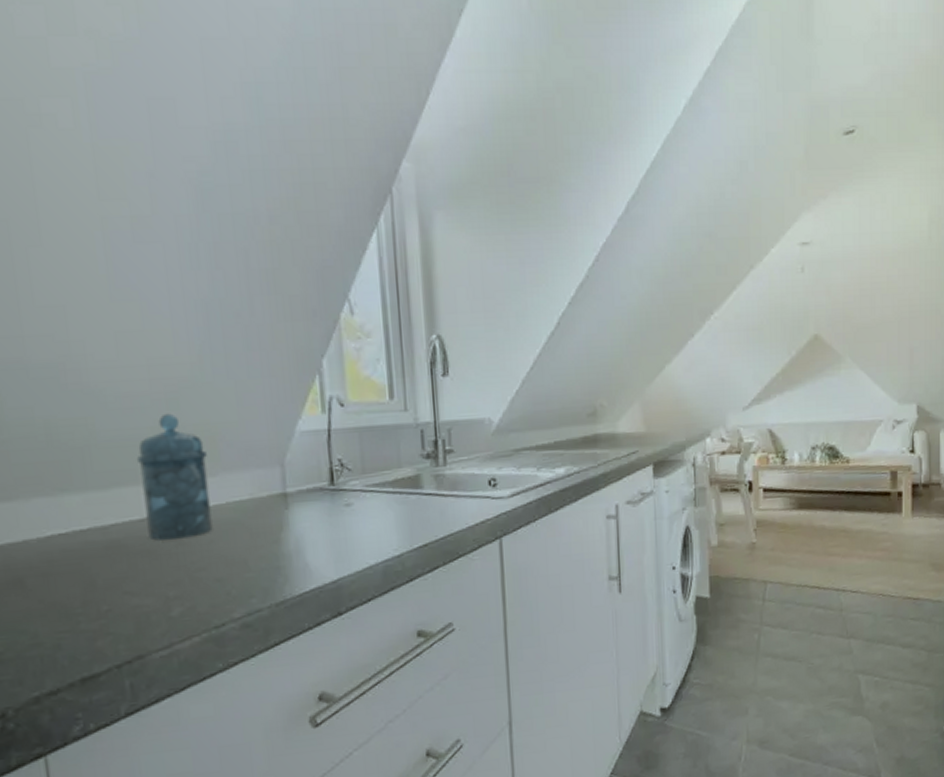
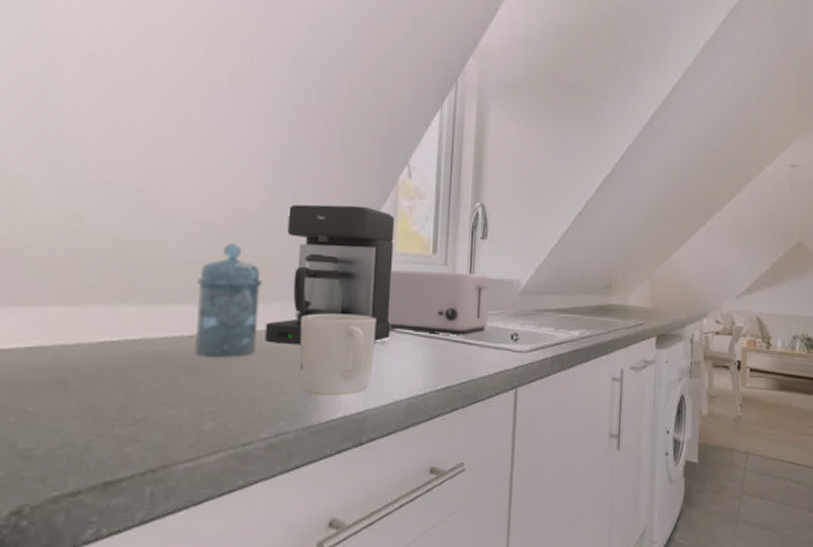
coffee maker: none [218,354,355,518] -> present [264,204,395,345]
mug: none [255,476,341,568] -> present [299,313,376,396]
toaster: none [346,416,460,490] -> present [388,270,489,336]

